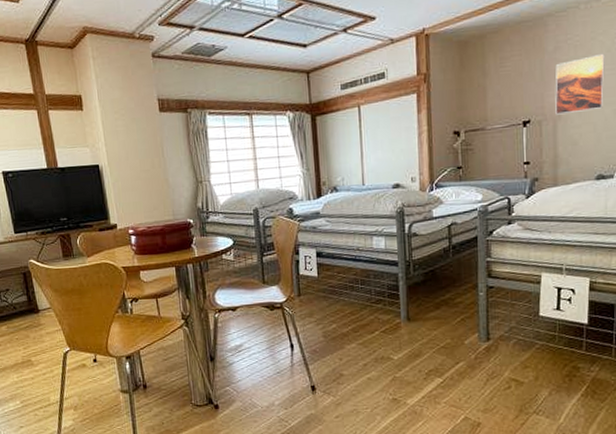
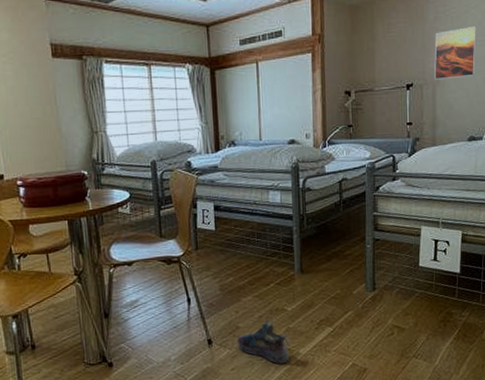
shoe: none [340,365,397,414] -> present [236,316,291,364]

